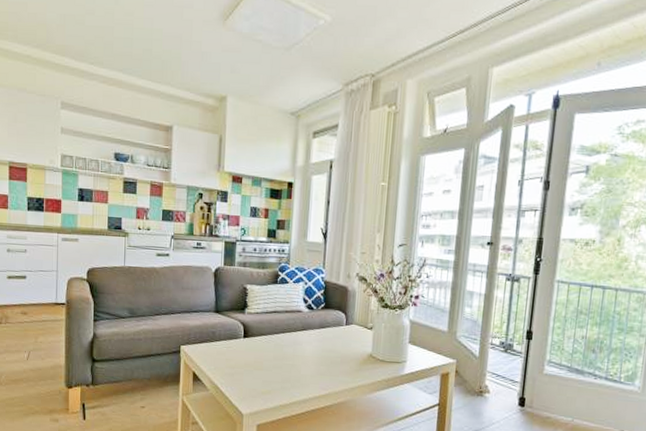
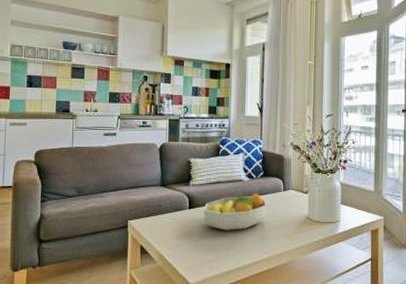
fruit bowl: none [258,325,327,364] -> present [203,193,267,231]

